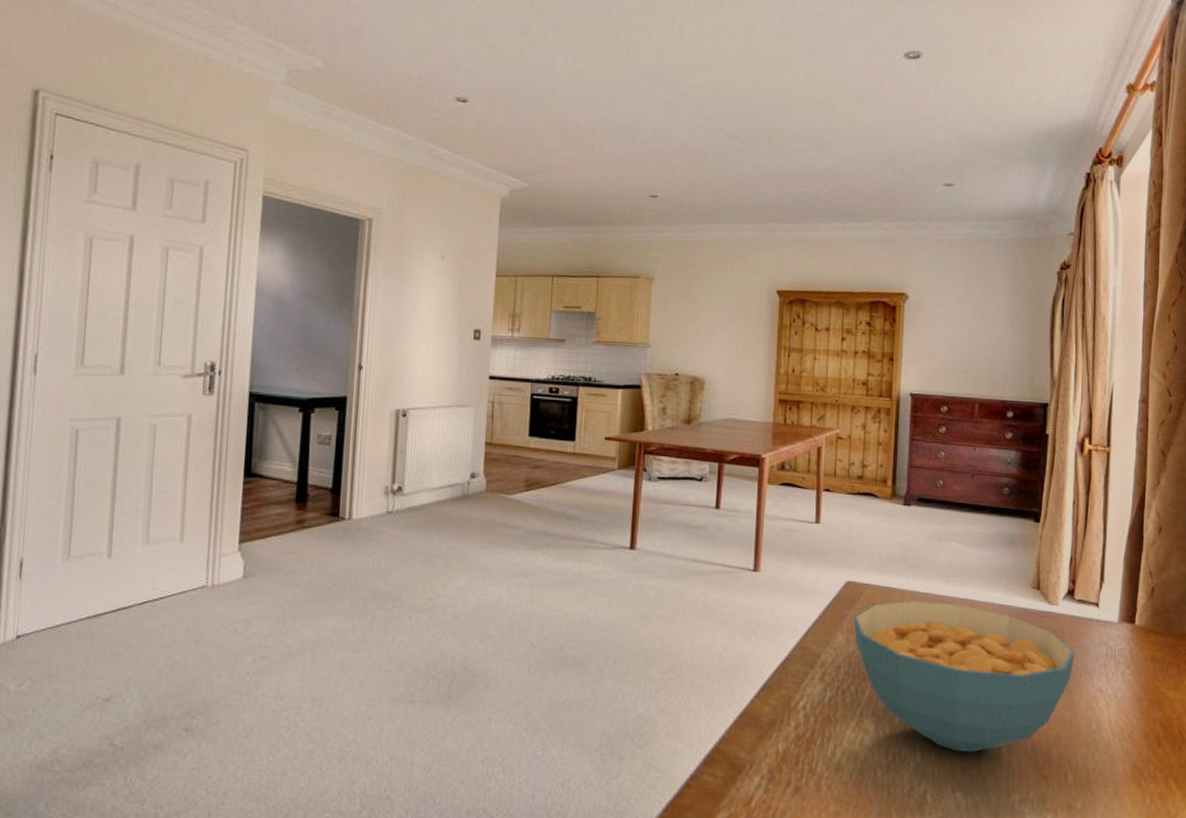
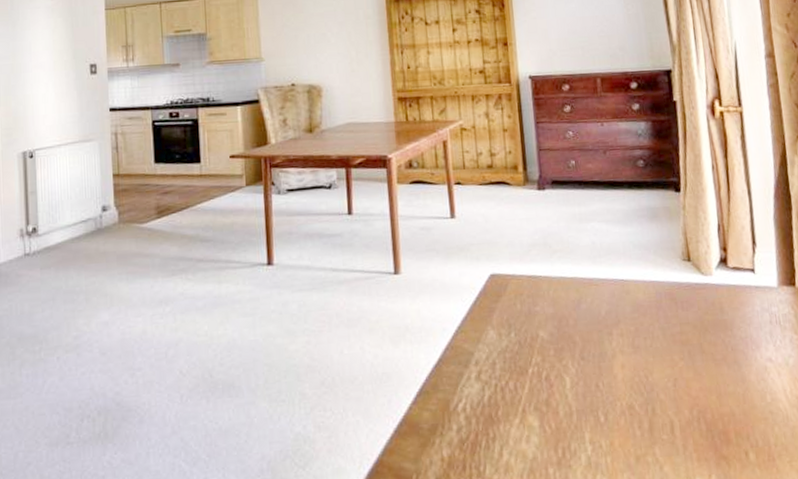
cereal bowl: present [853,600,1075,753] -> none [502,285,738,440]

